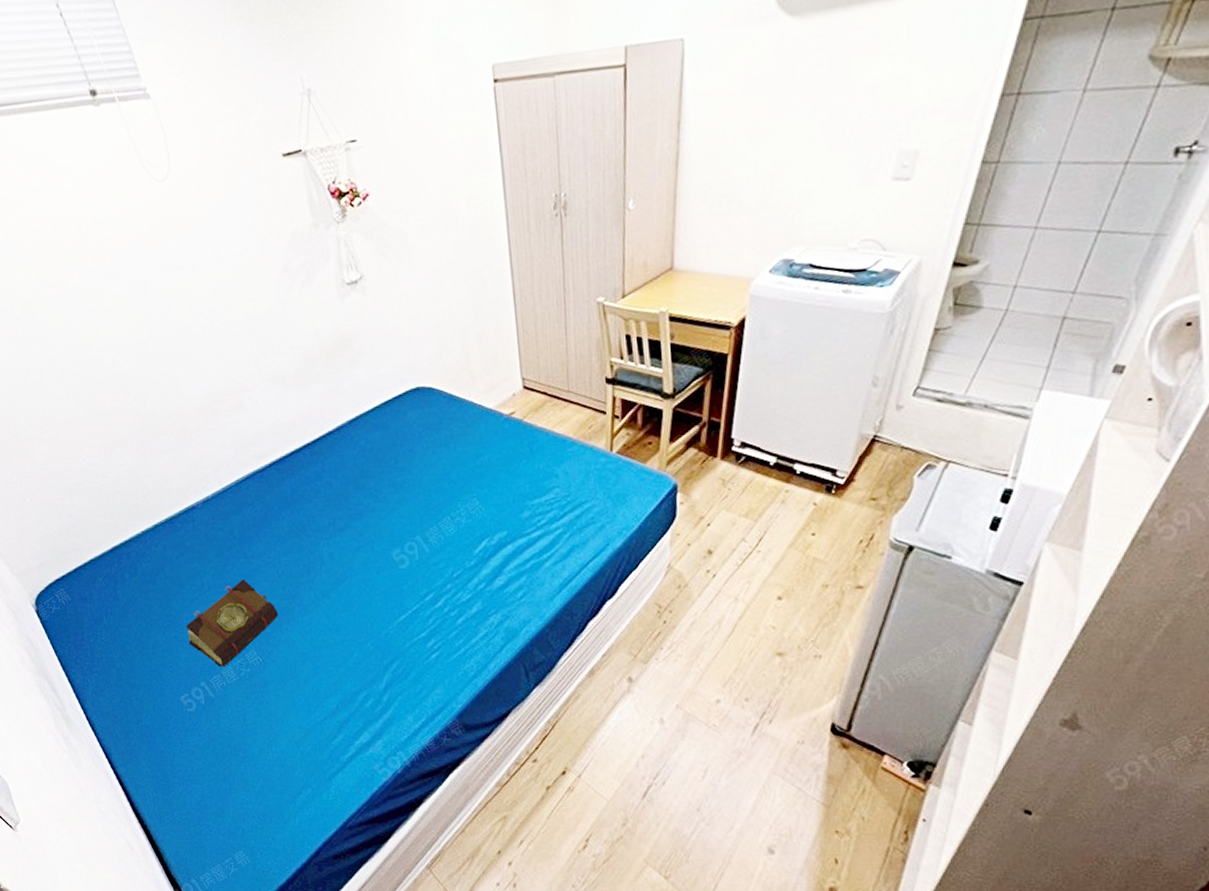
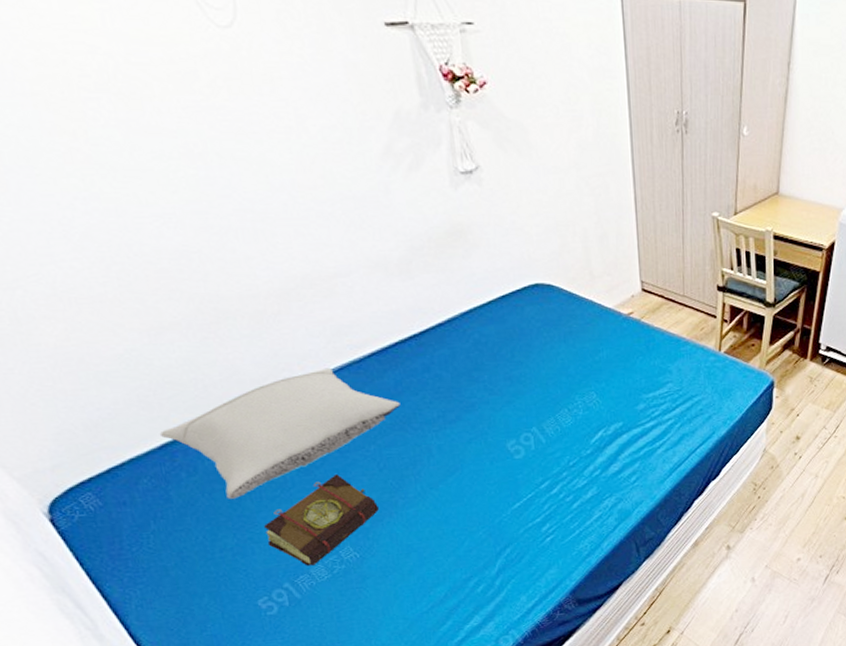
pillow: none [110,477,296,599] -> present [159,367,400,499]

